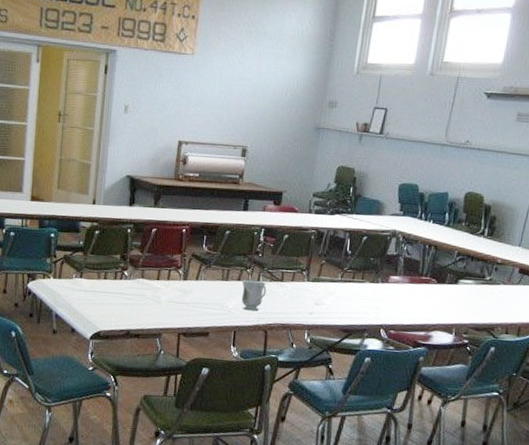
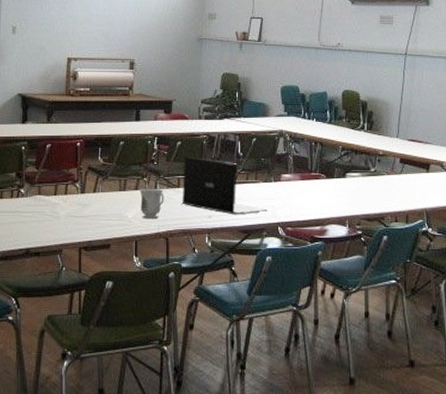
laptop: none [284,251,373,314] -> present [182,157,269,215]

